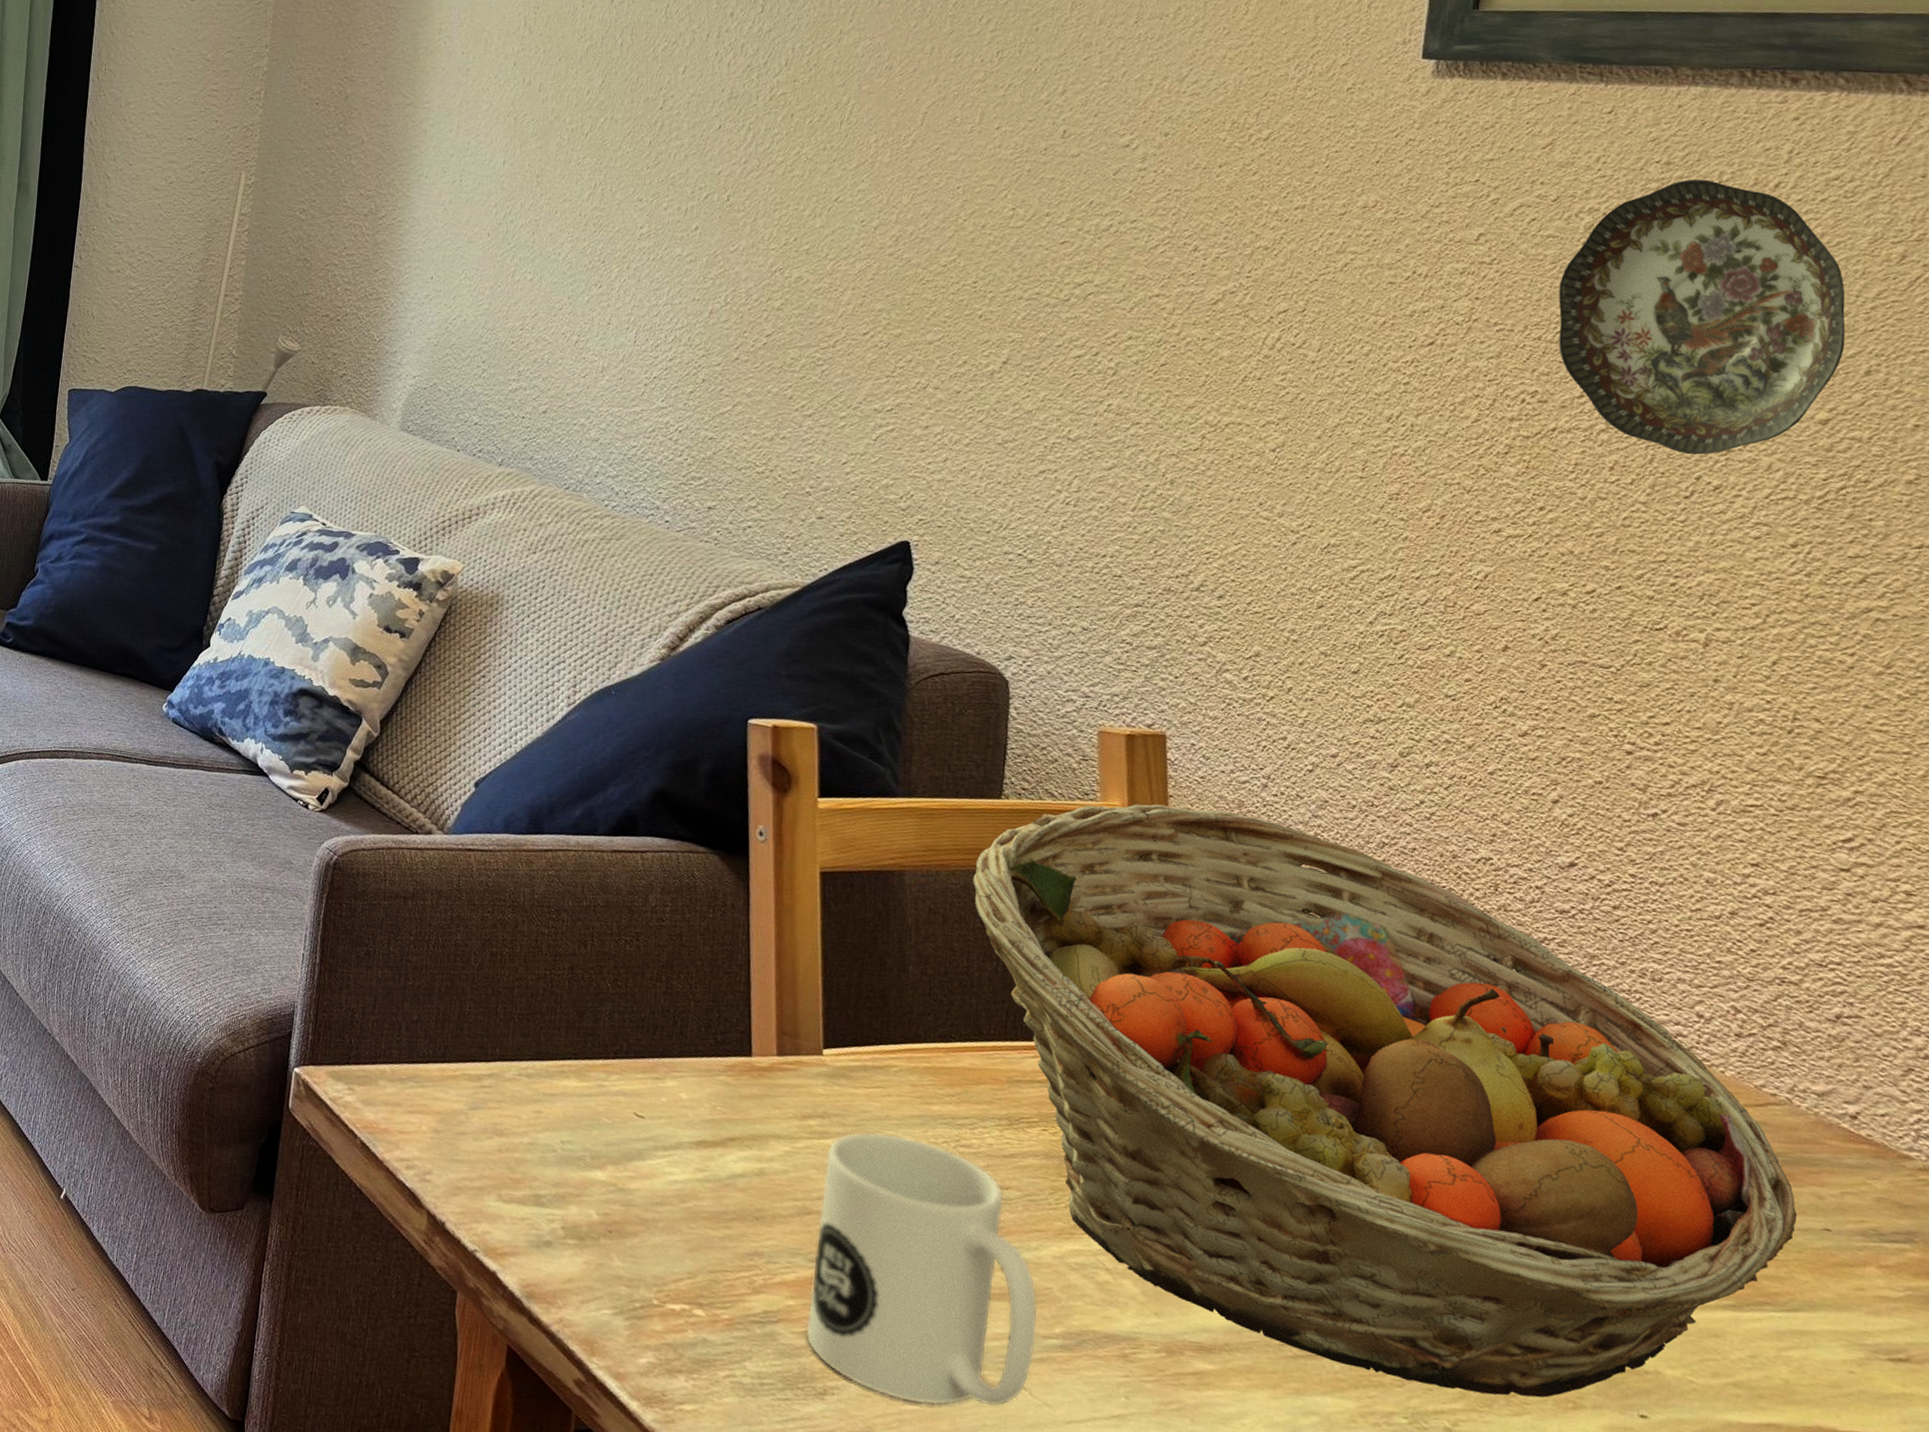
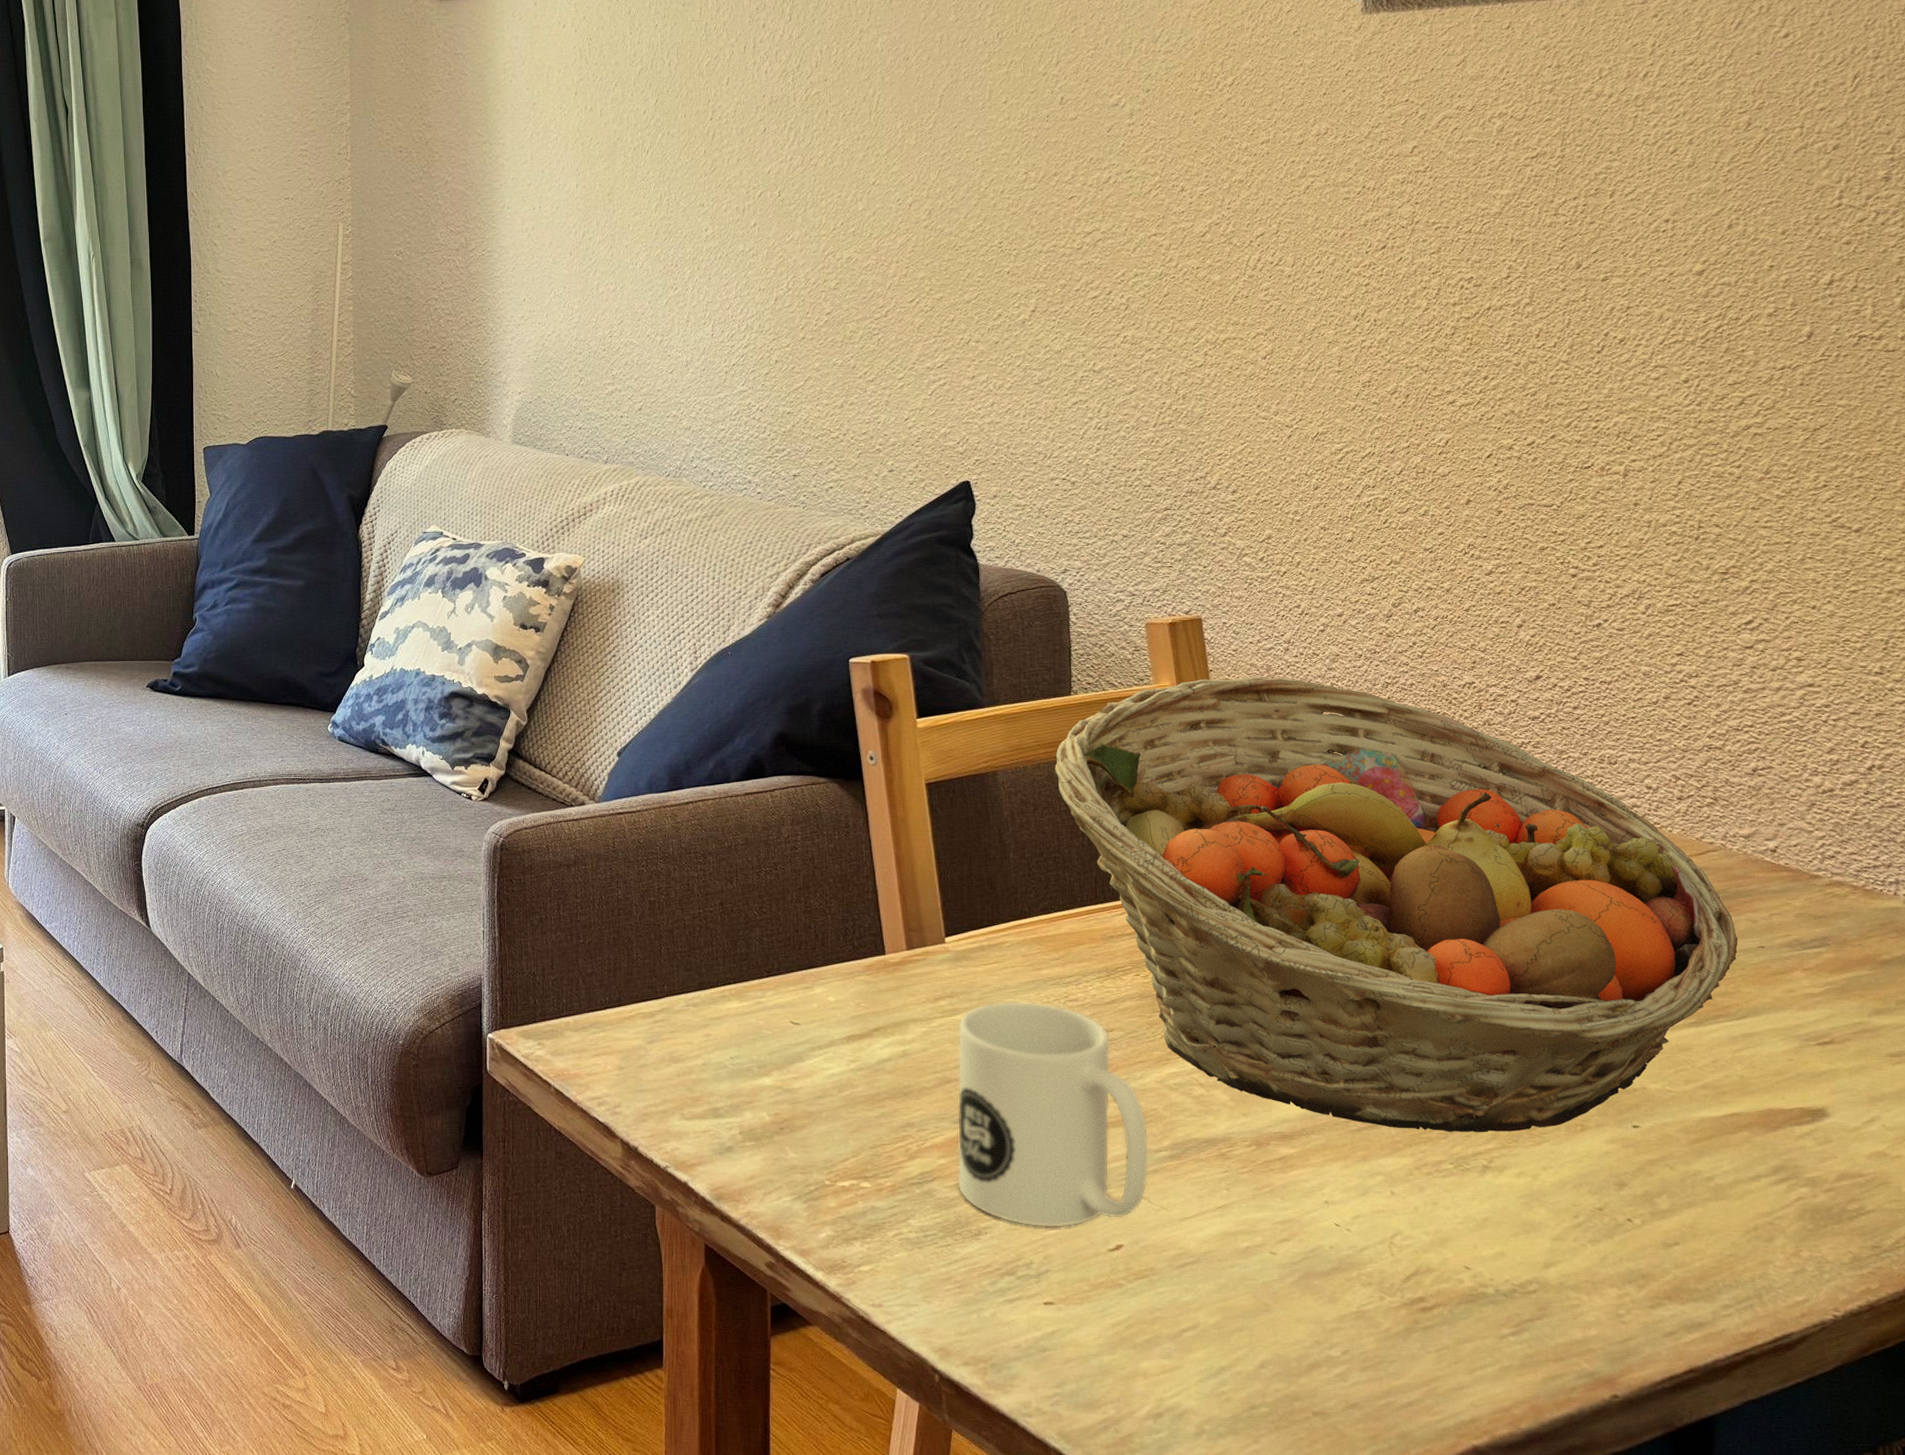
decorative plate: present [1558,179,1846,455] -> none [1481,77,1710,316]

